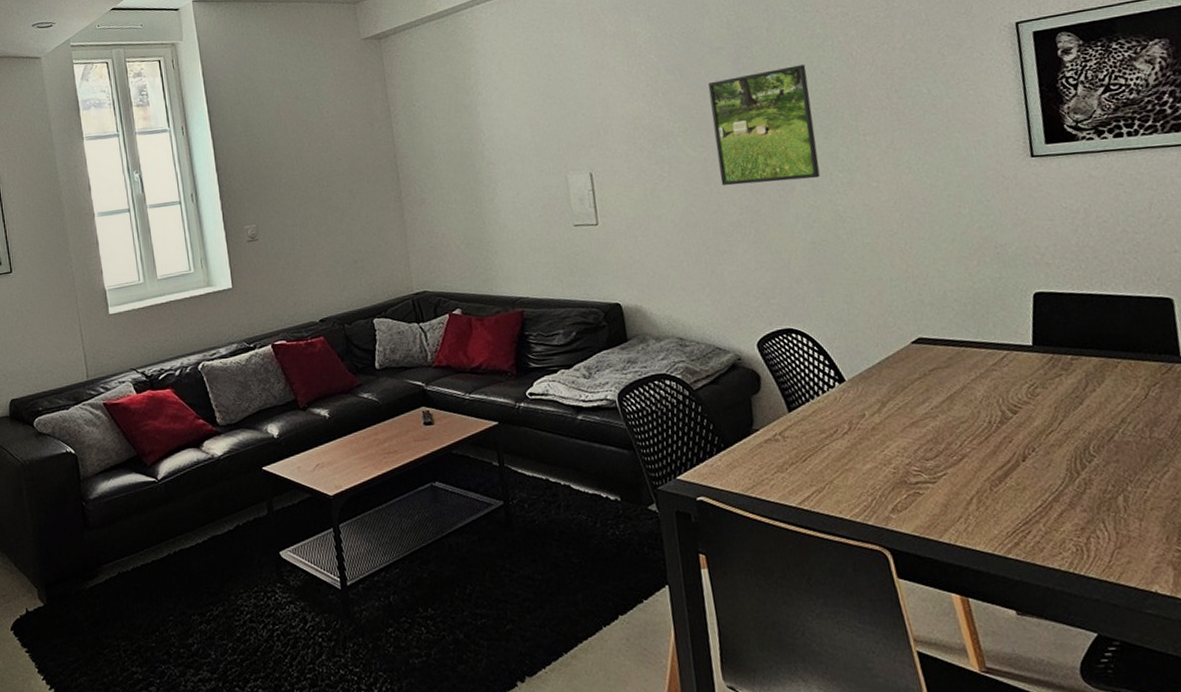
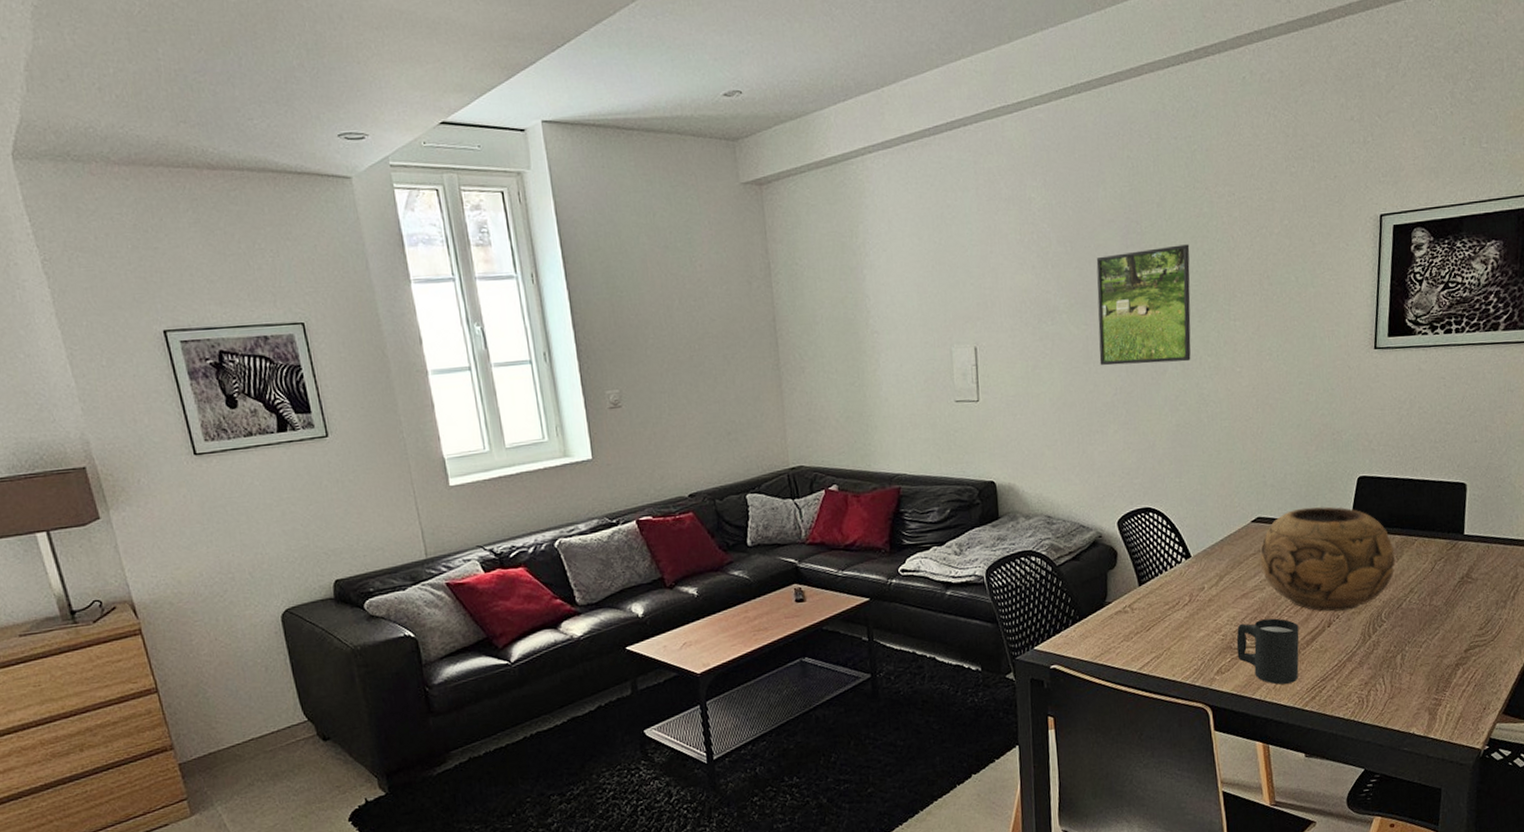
mug: none [910,450,994,527] -> present [1236,618,1299,685]
decorative bowl: none [926,326,1098,444] -> present [1259,506,1395,612]

